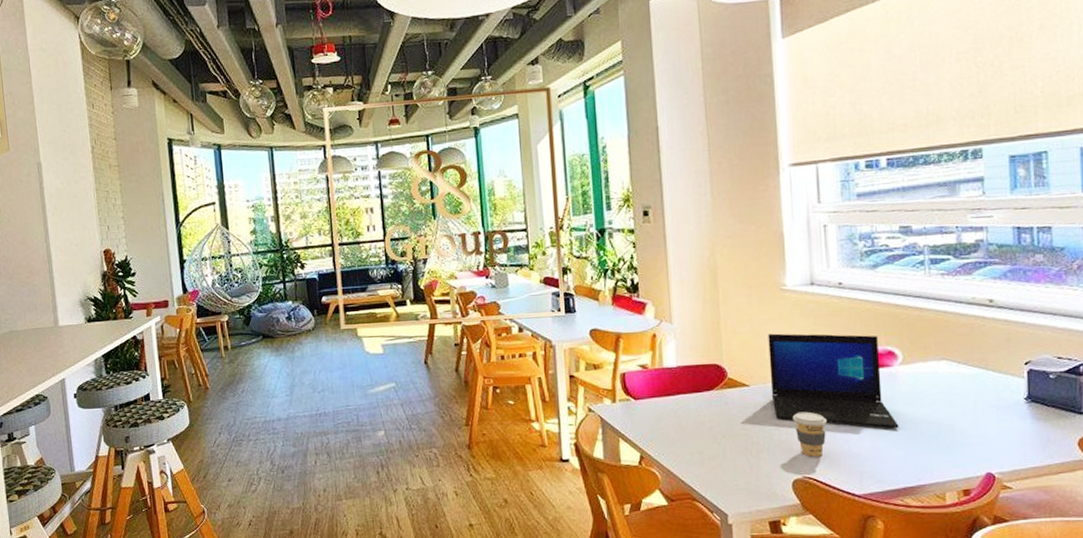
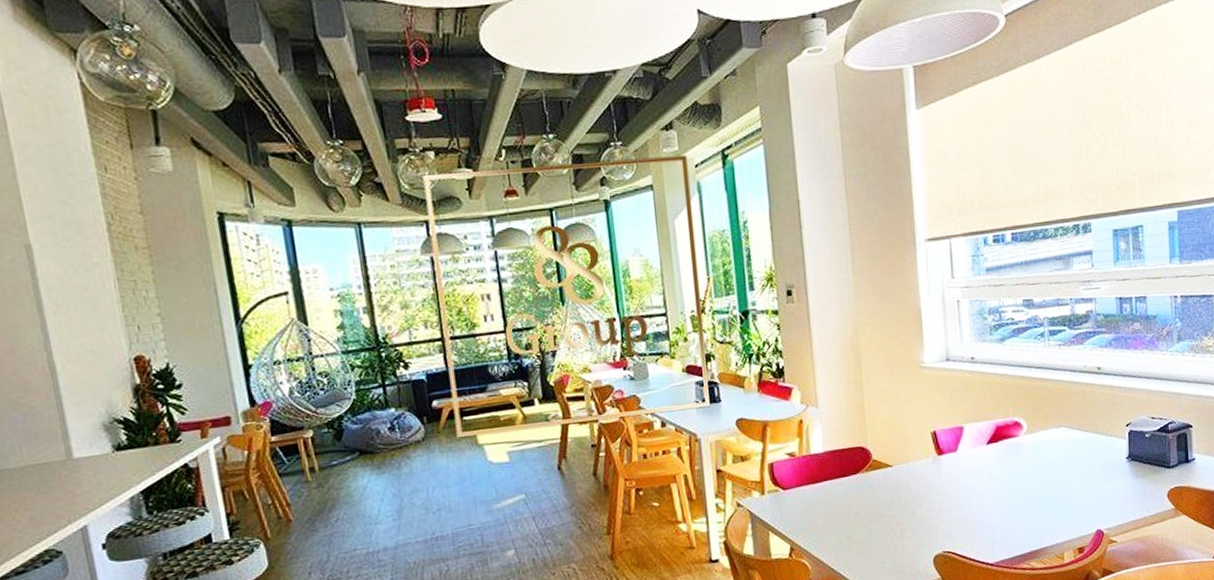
laptop: present [768,333,899,429] -> none [909,407,1025,498]
coffee cup: present [792,411,827,457] -> none [932,487,963,531]

